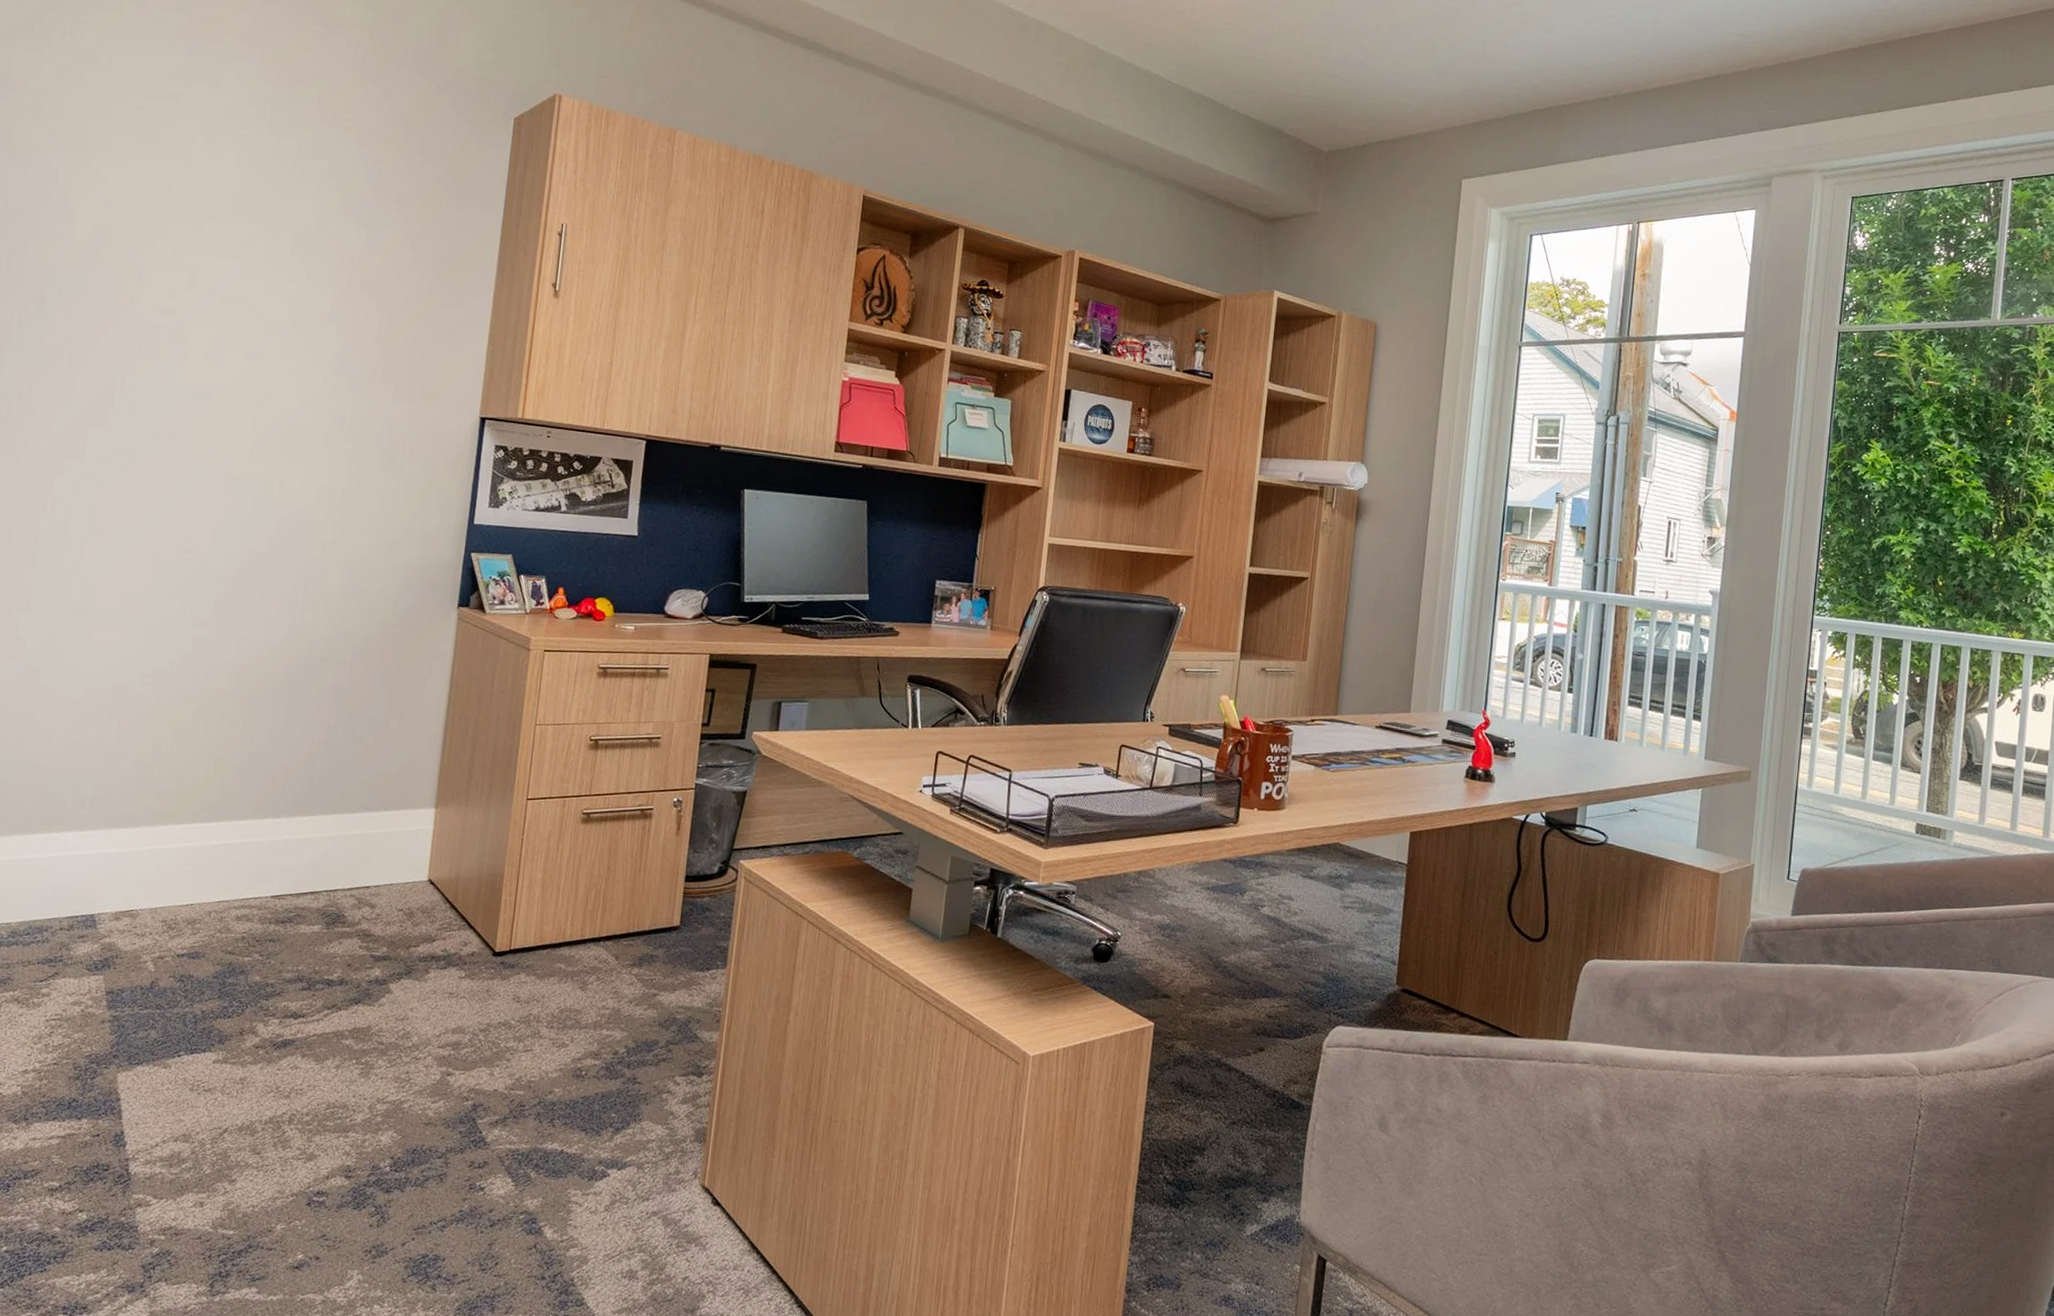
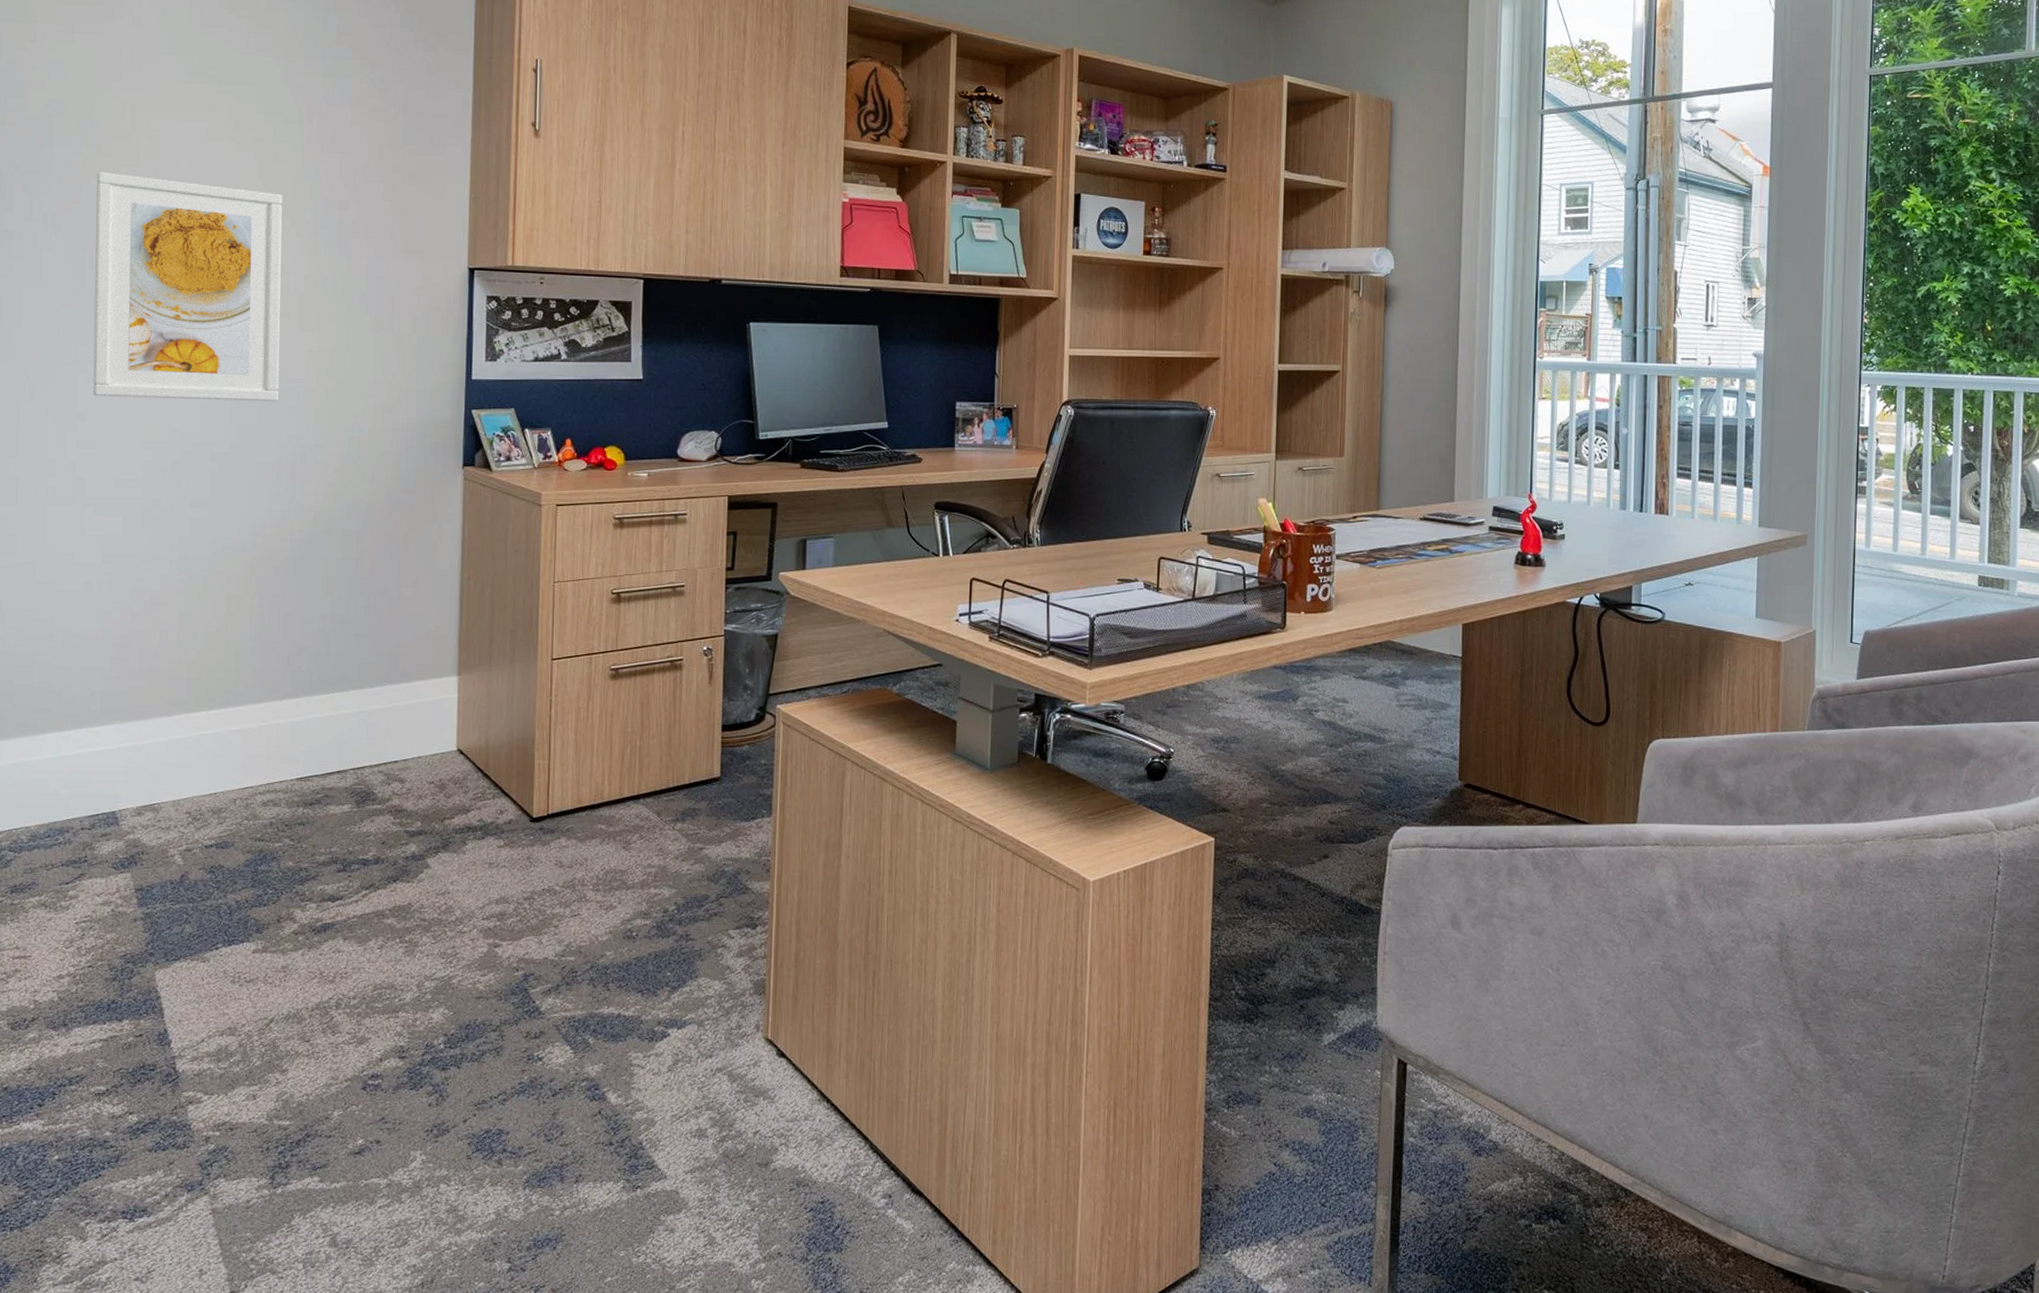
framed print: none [111,299,309,531] -> present [93,171,283,402]

